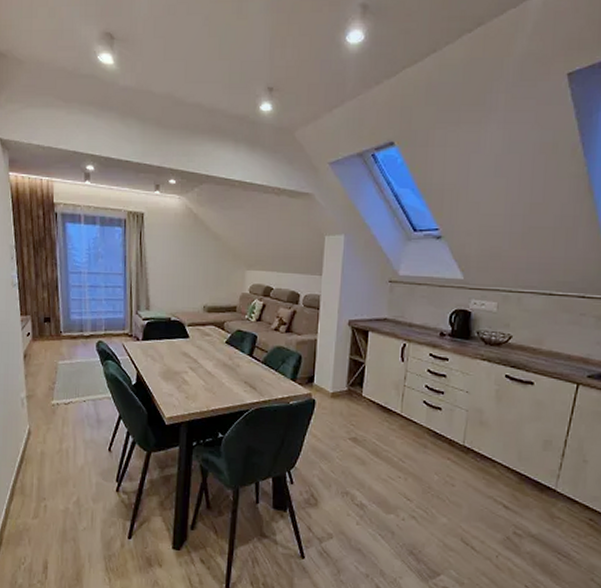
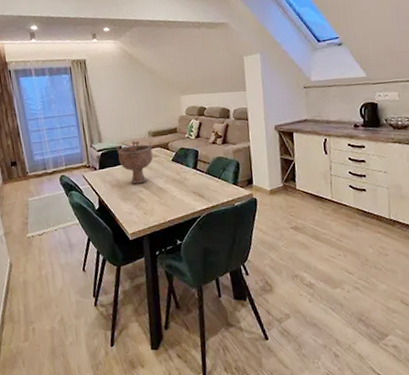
decorative bowl: none [164,314,206,364] -> present [115,140,153,184]

